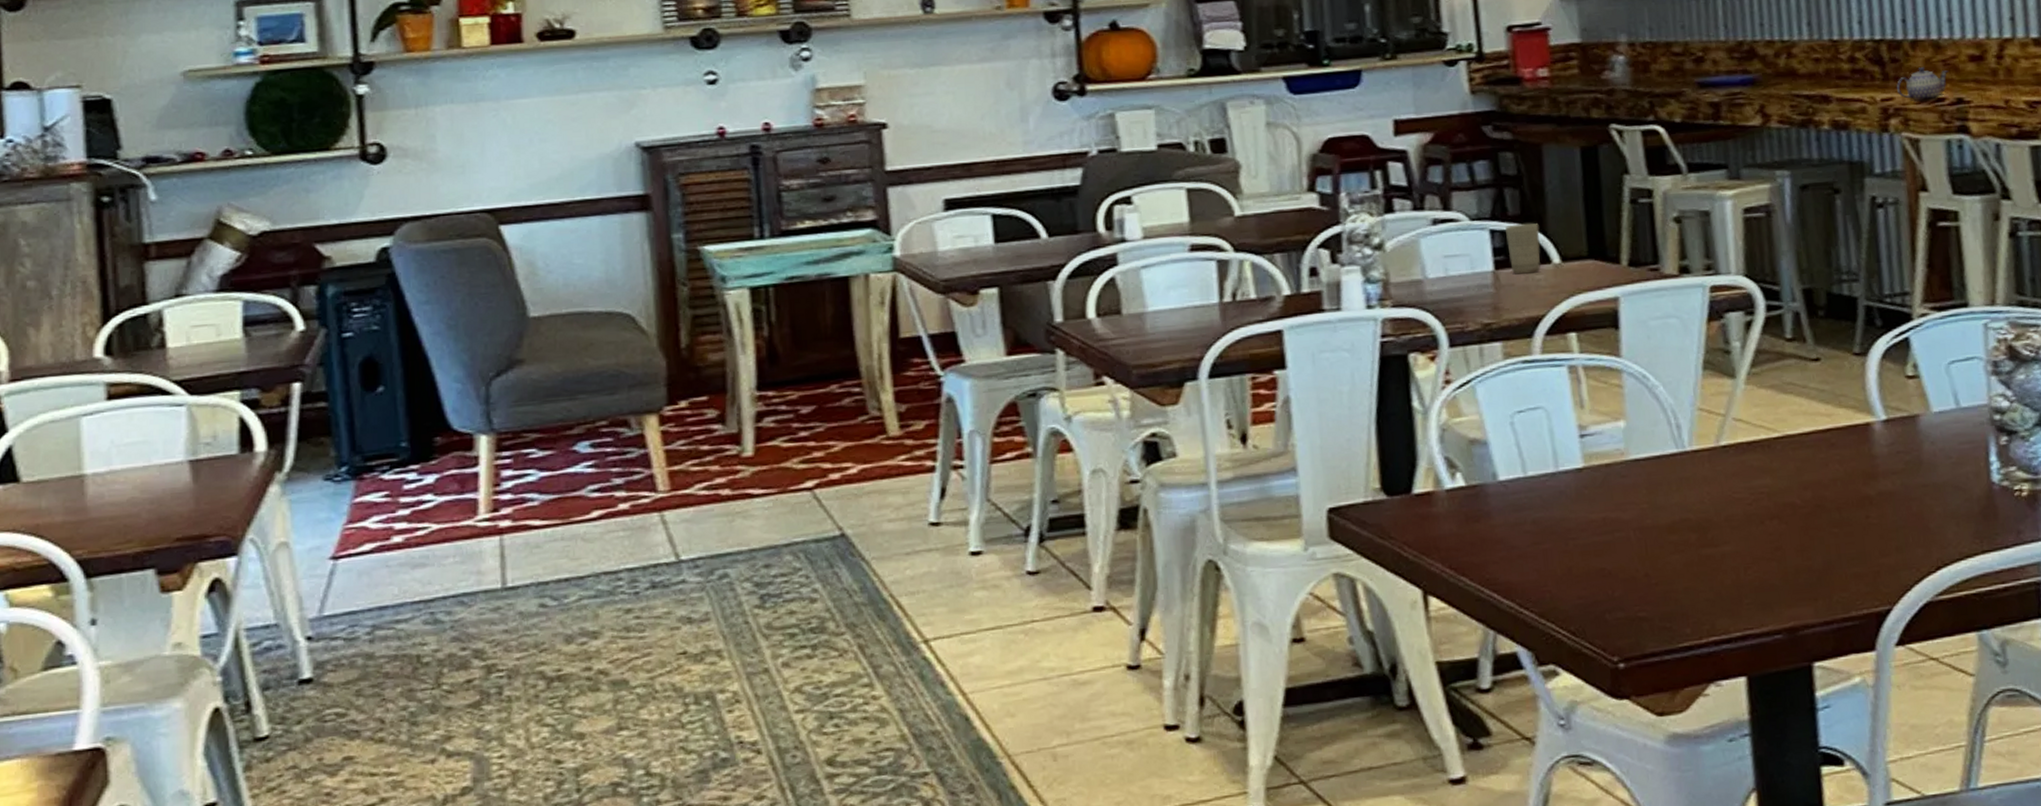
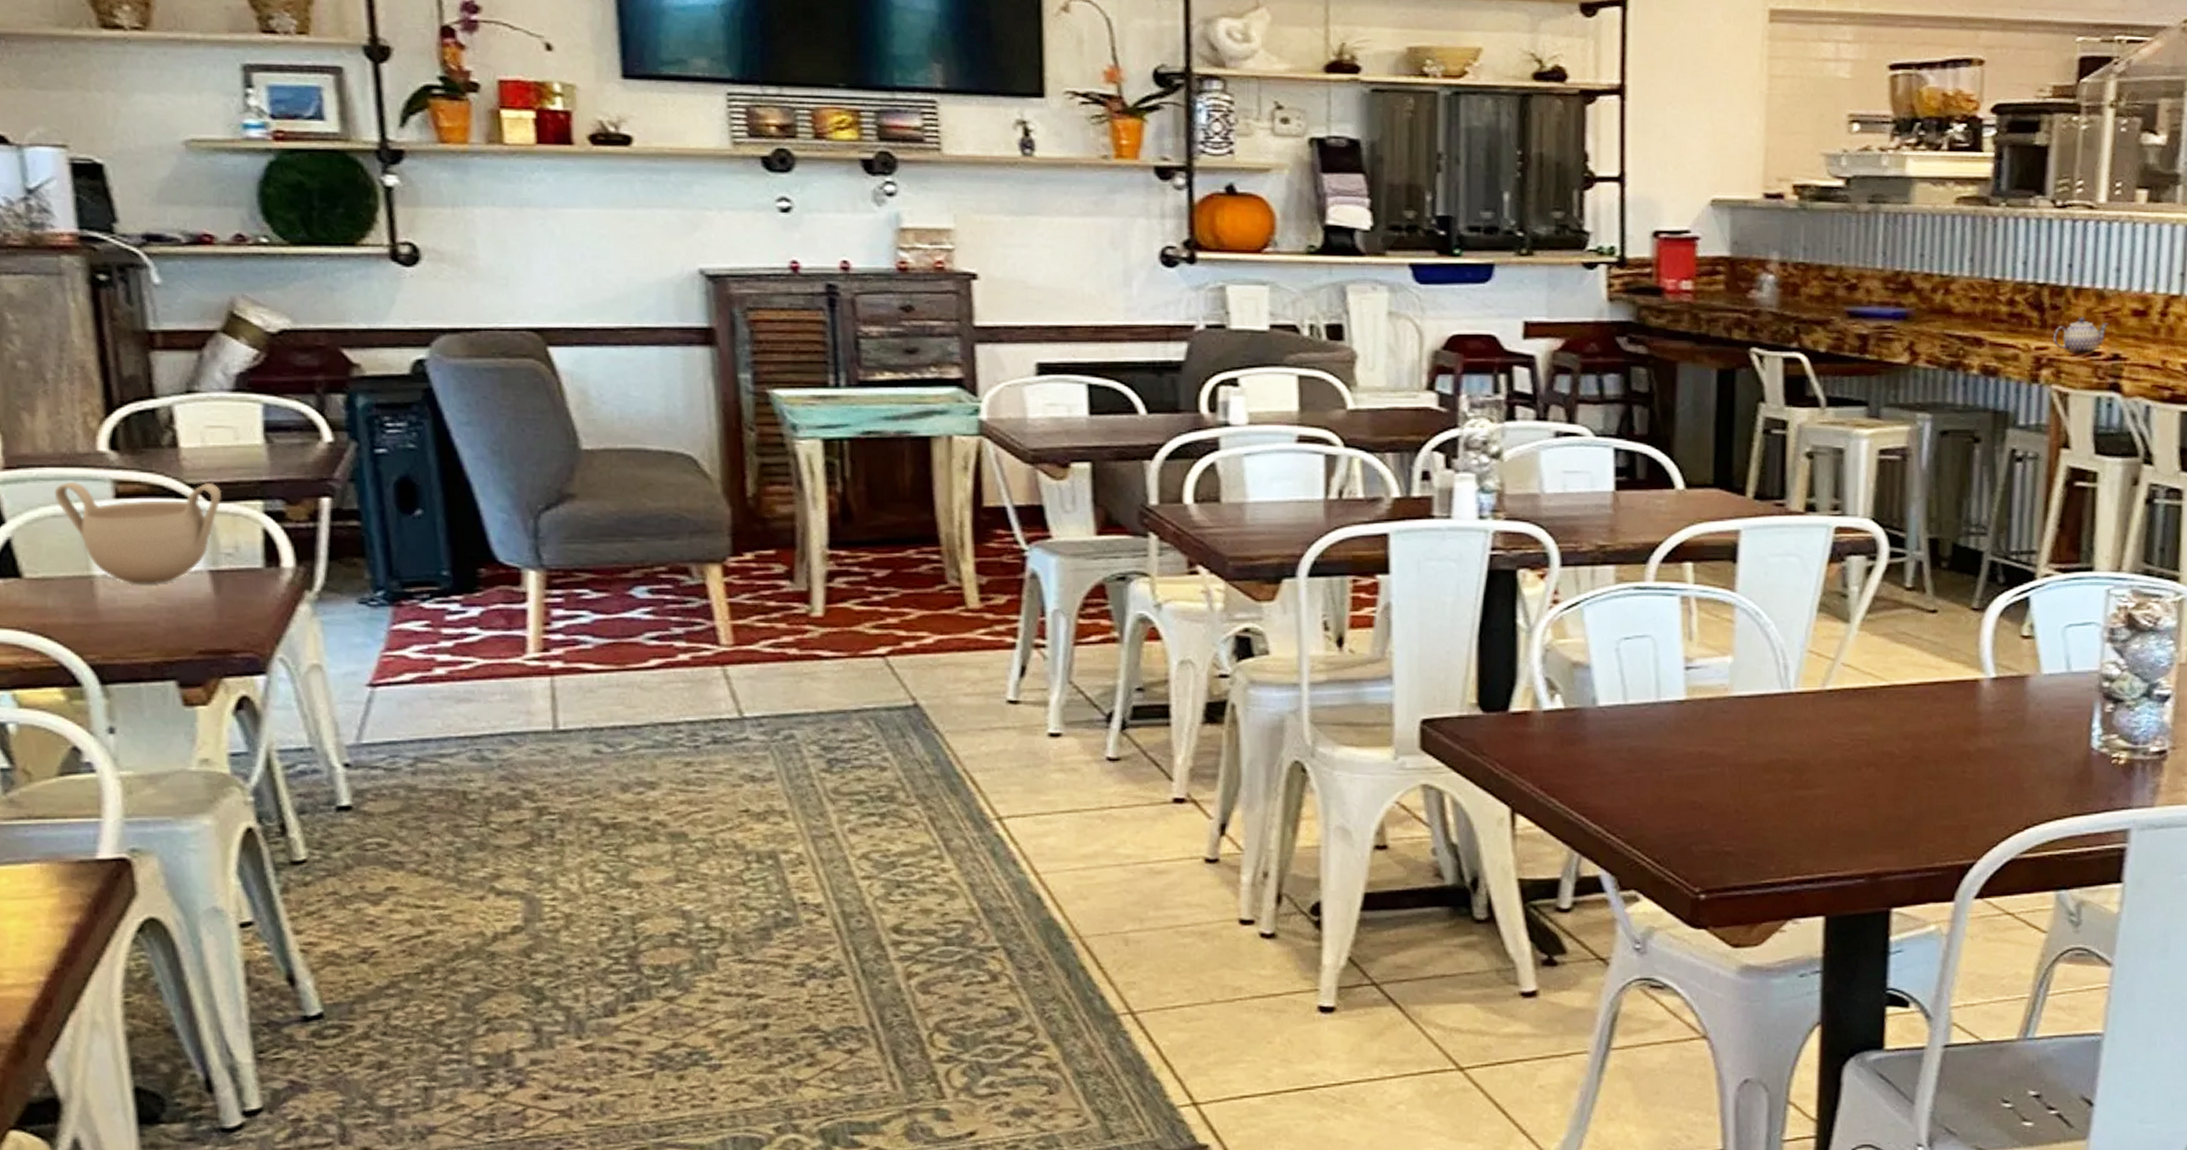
ceramic bowl: none [53,378,203,480] -> present [54,482,221,585]
cup: present [1505,223,1541,275] -> none [1631,444,1666,499]

